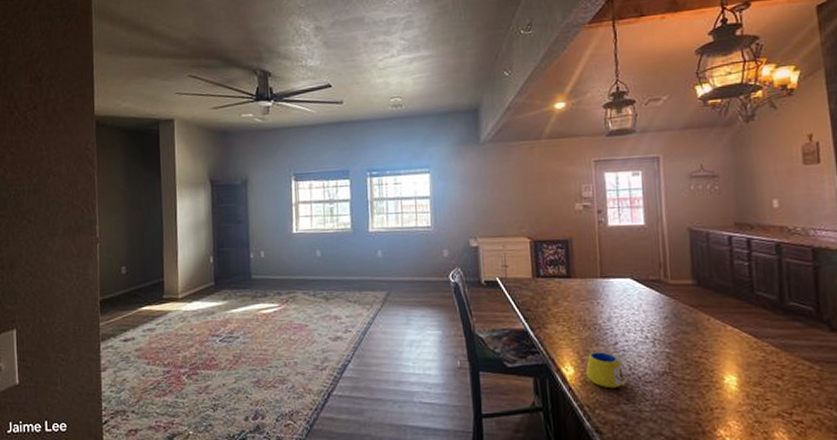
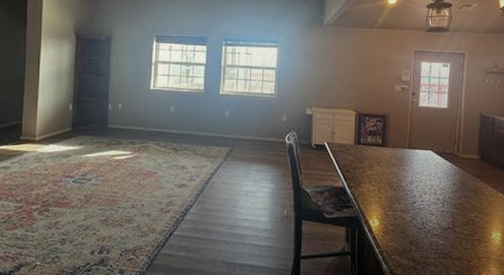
mug: present [586,352,627,389] -> none [388,209,419,239]

